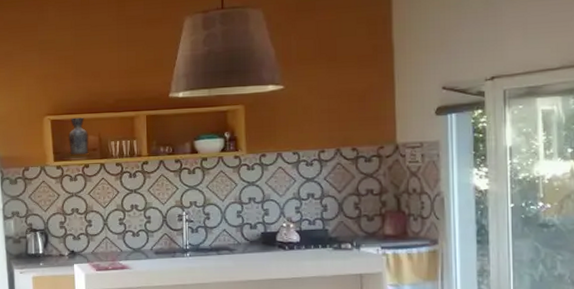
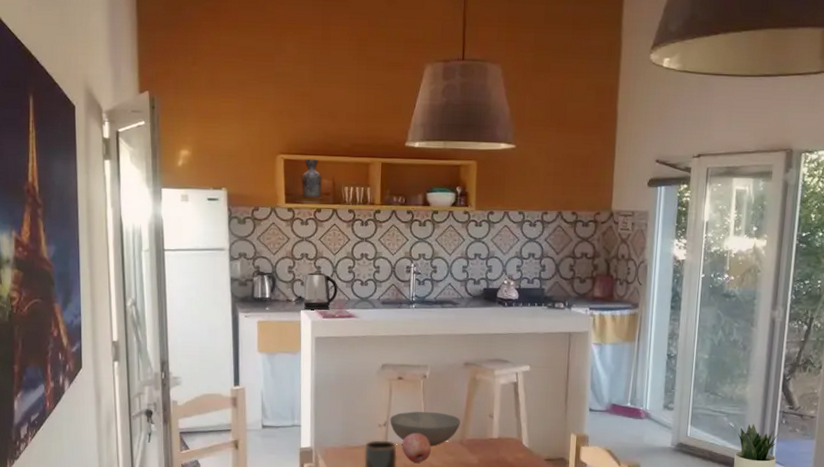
kettle: none [73,225,110,264] -> present [302,272,338,311]

